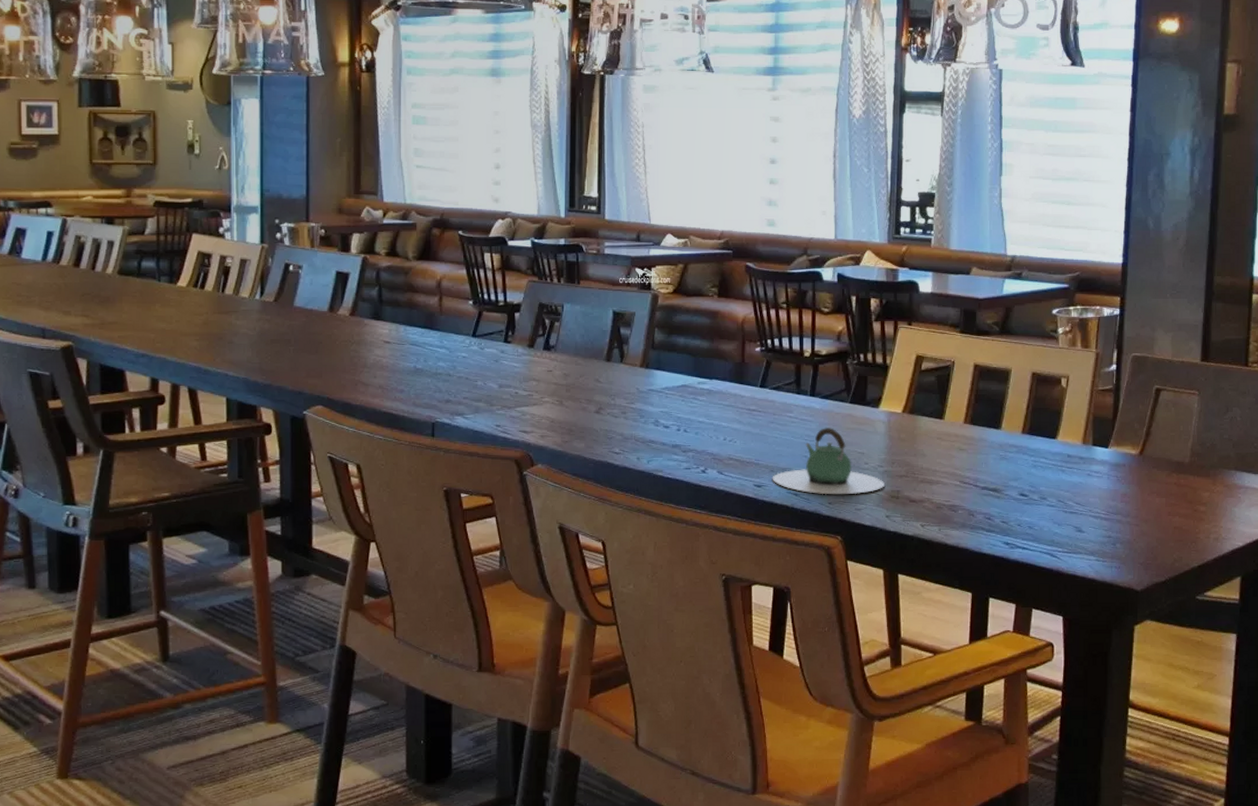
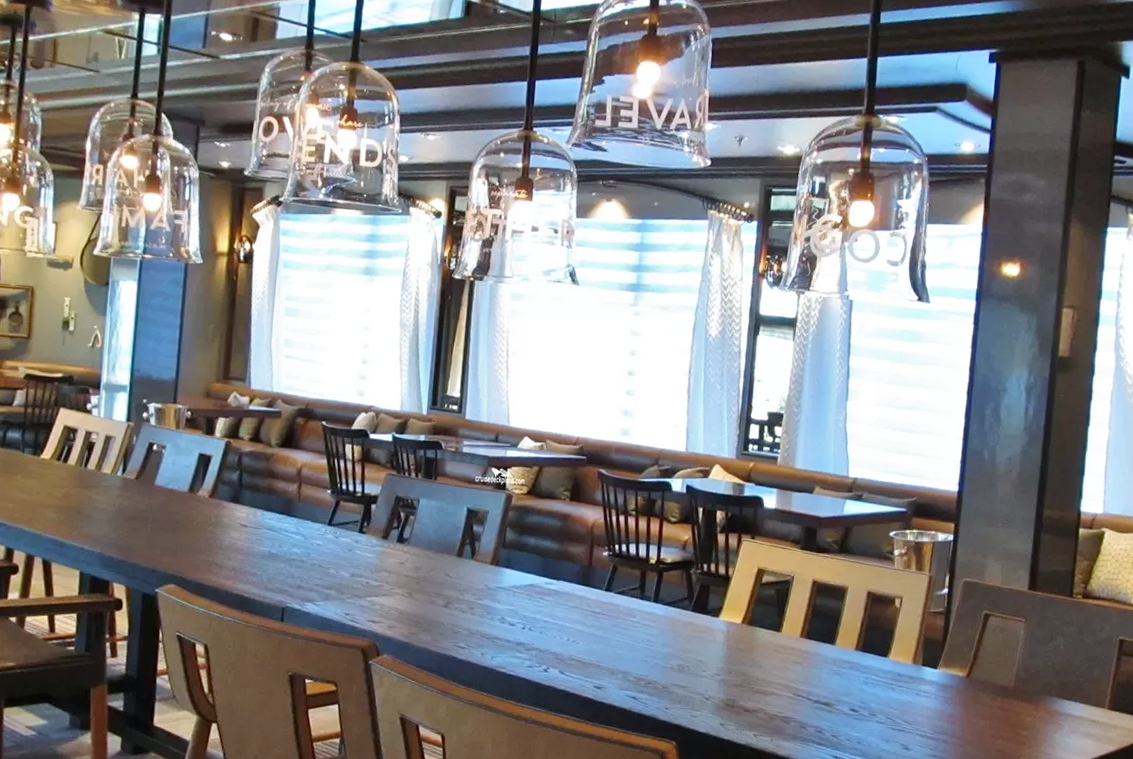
teapot: present [772,428,886,495] -> none [611,634,722,701]

